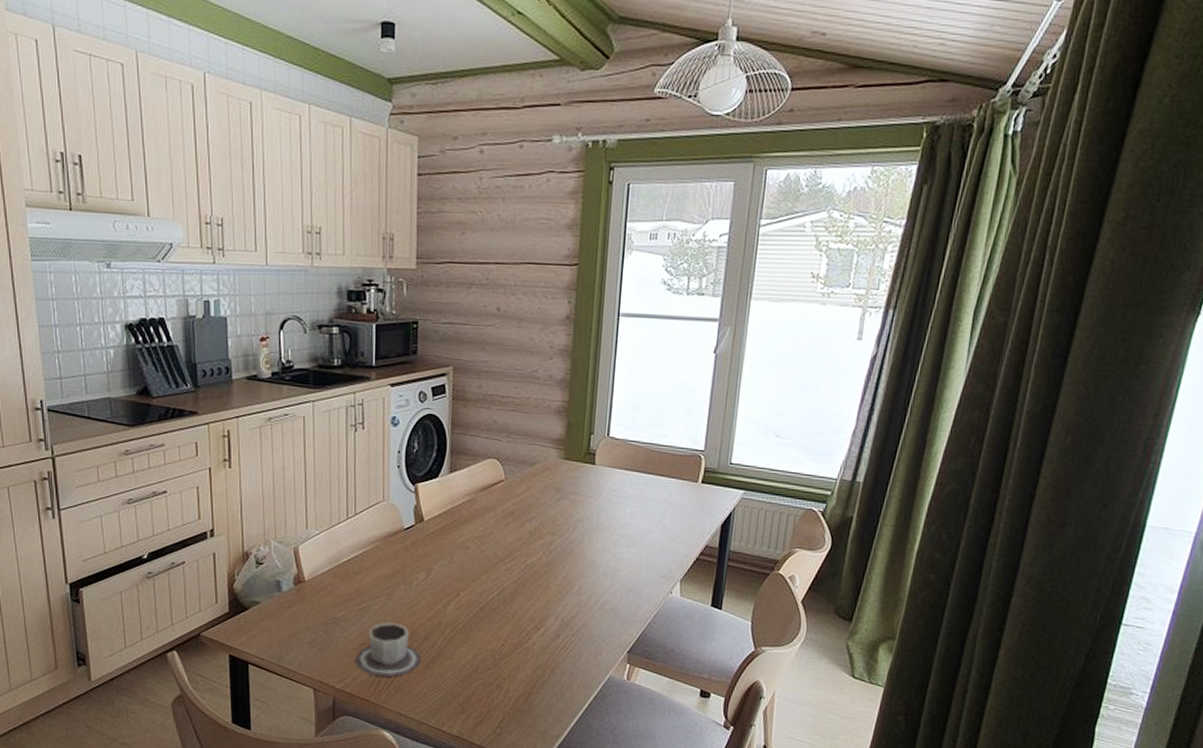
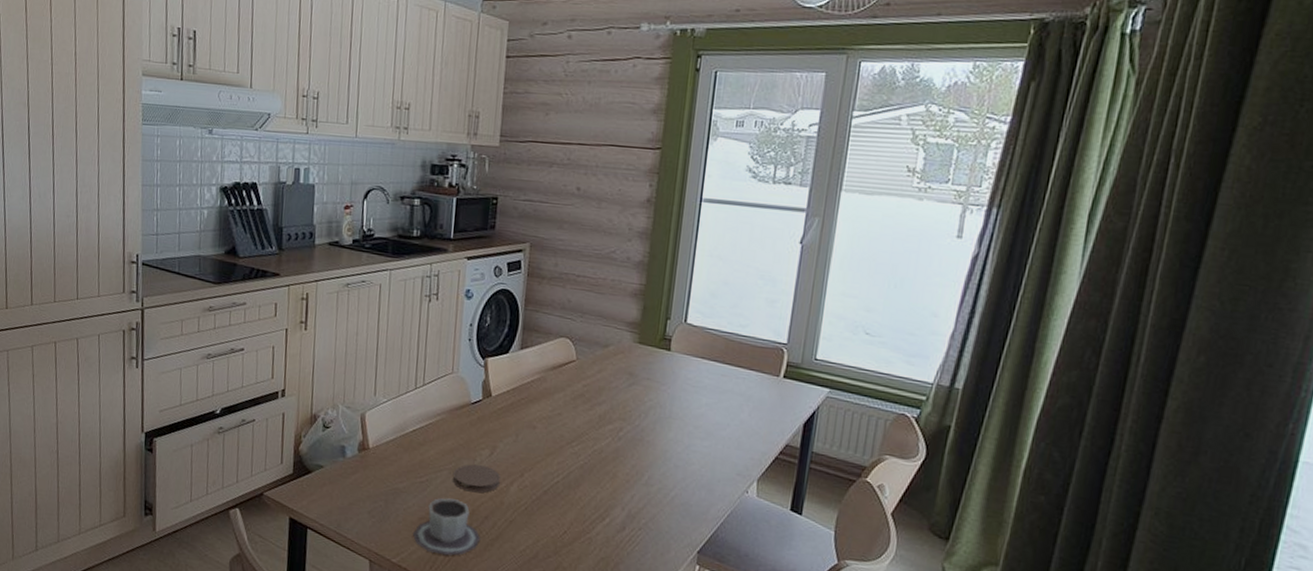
coaster: none [390,588,437,615] -> present [452,464,500,493]

